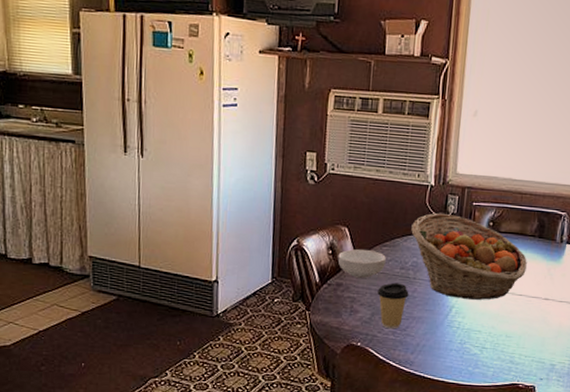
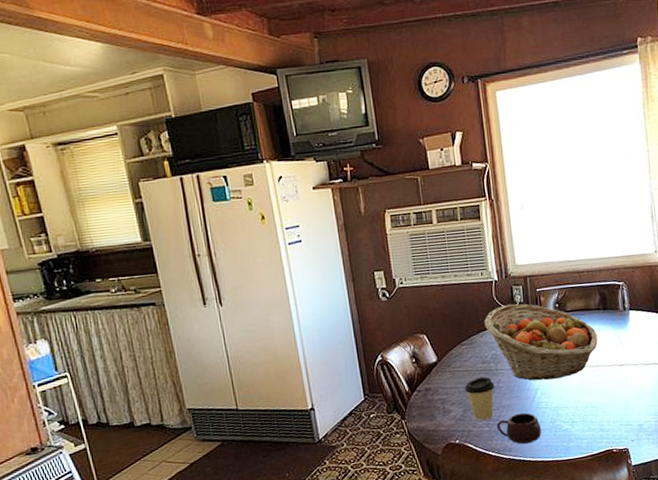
cereal bowl: present [337,249,386,278] -> none [421,351,467,380]
mug: none [402,328,449,361] -> present [496,412,542,444]

